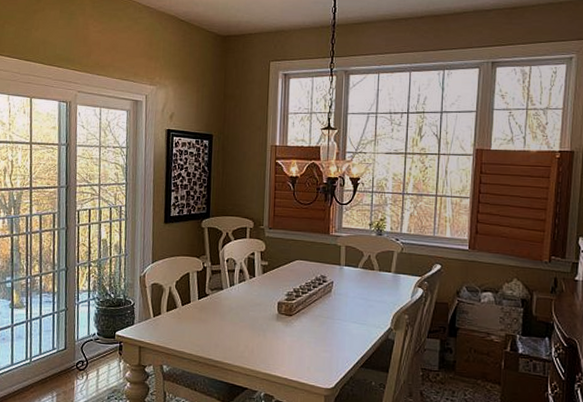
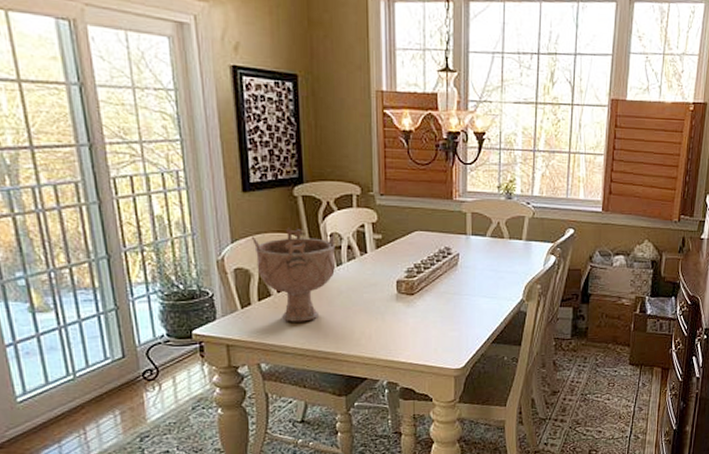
decorative bowl: none [166,253,231,332] -> present [251,228,336,322]

